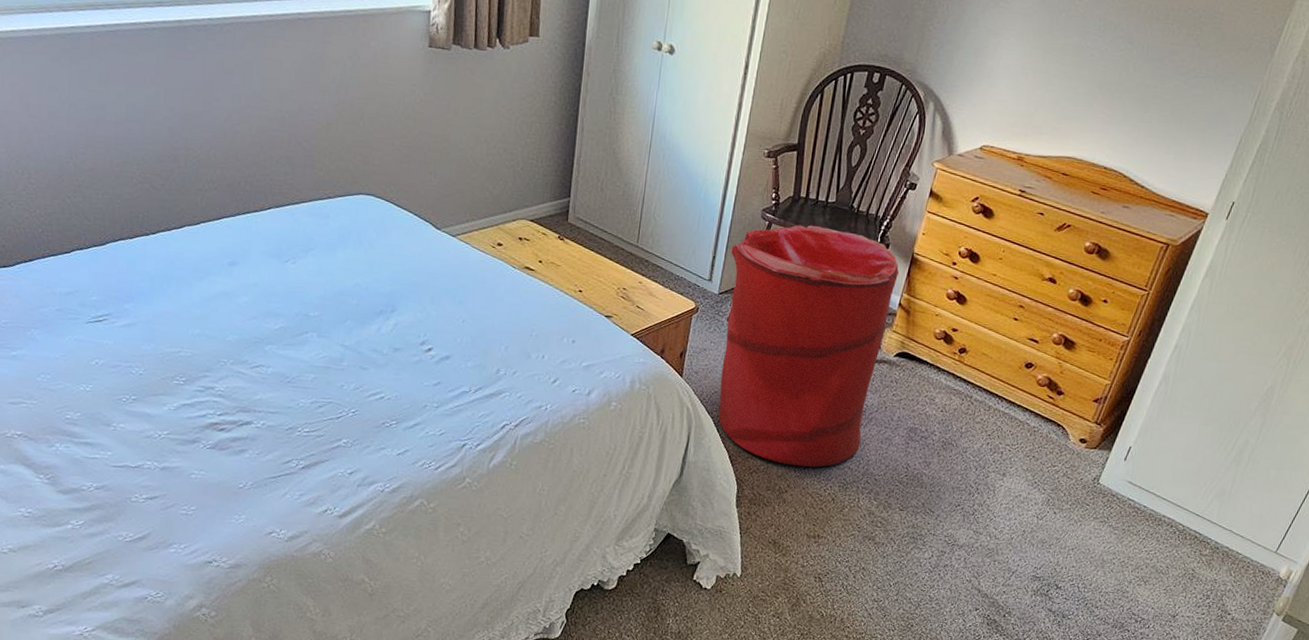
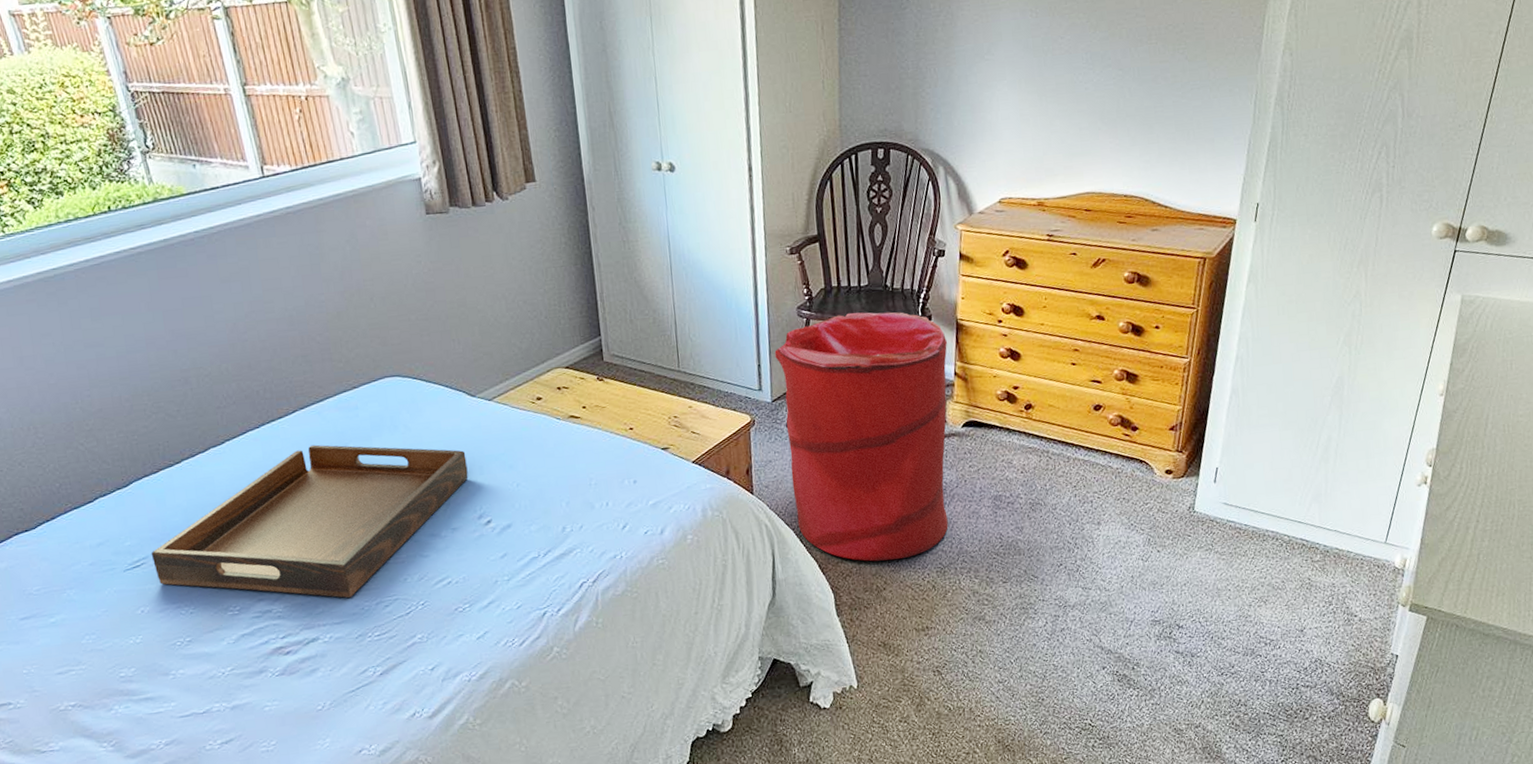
serving tray: none [113,243,421,392] -> present [151,444,469,599]

